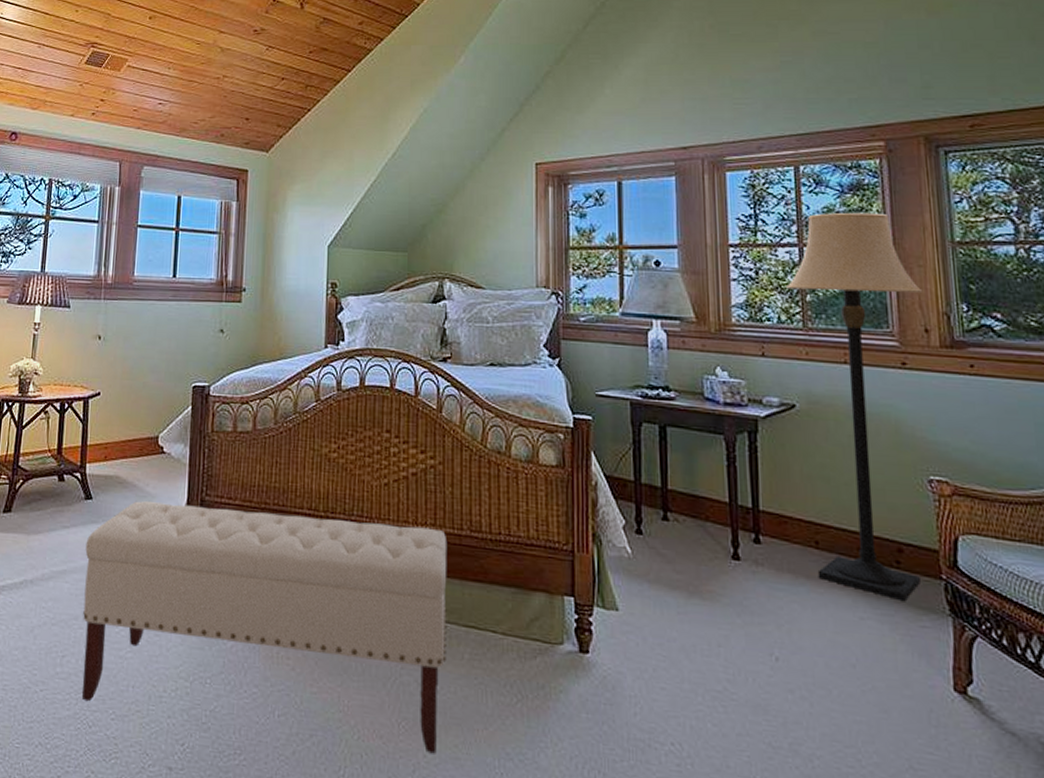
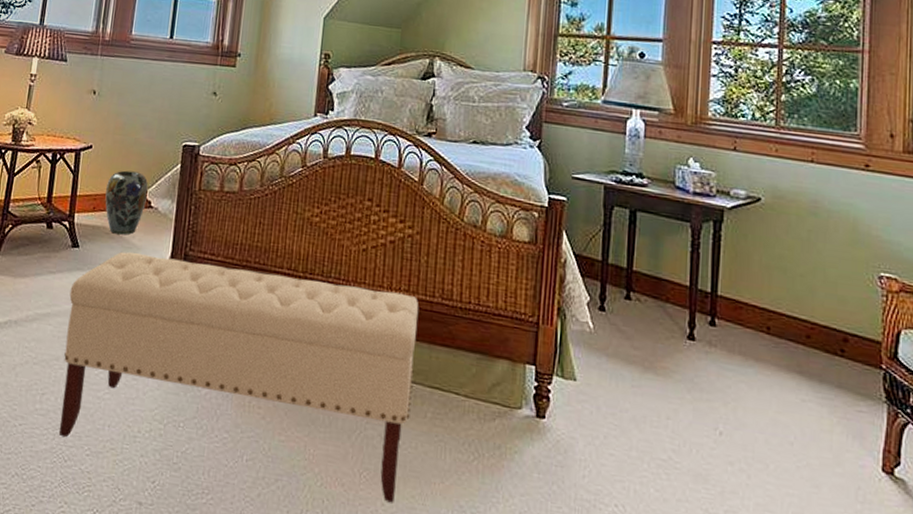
vase: none [116,416,160,484] -> present [105,170,149,235]
lamp: present [786,212,923,600] -> none [763,17,893,386]

